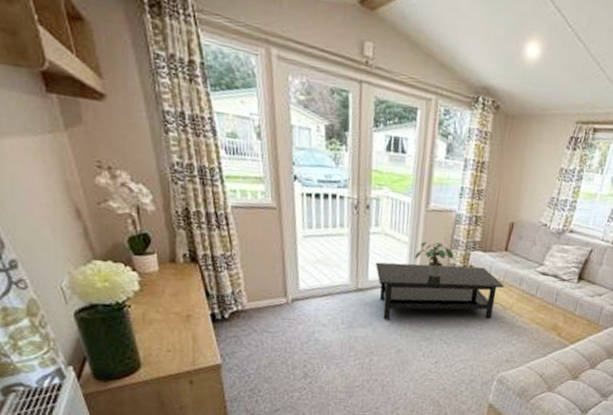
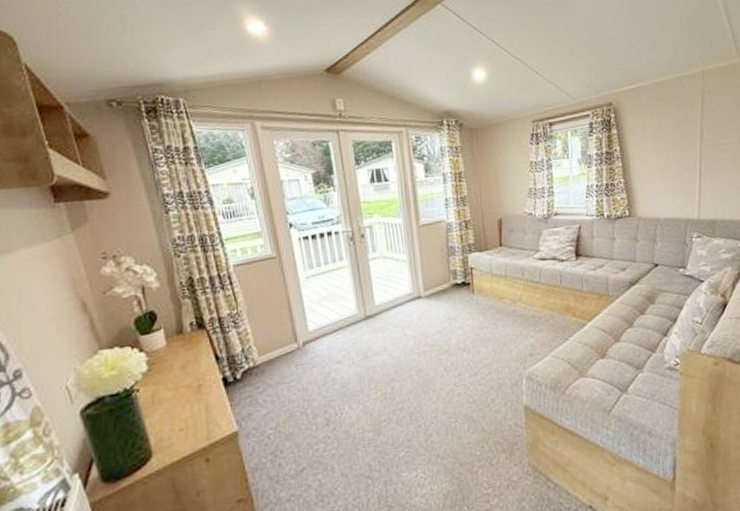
coffee table: present [375,262,504,320] -> none [379,266,508,342]
potted plant: present [415,241,454,278] -> none [416,253,453,288]

